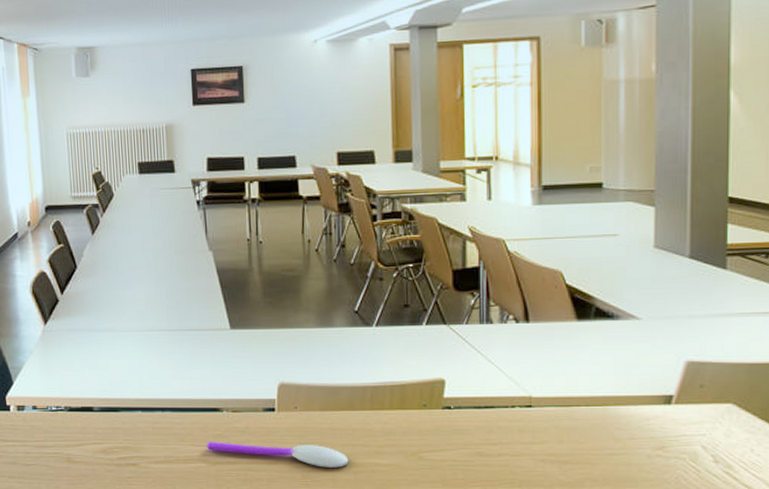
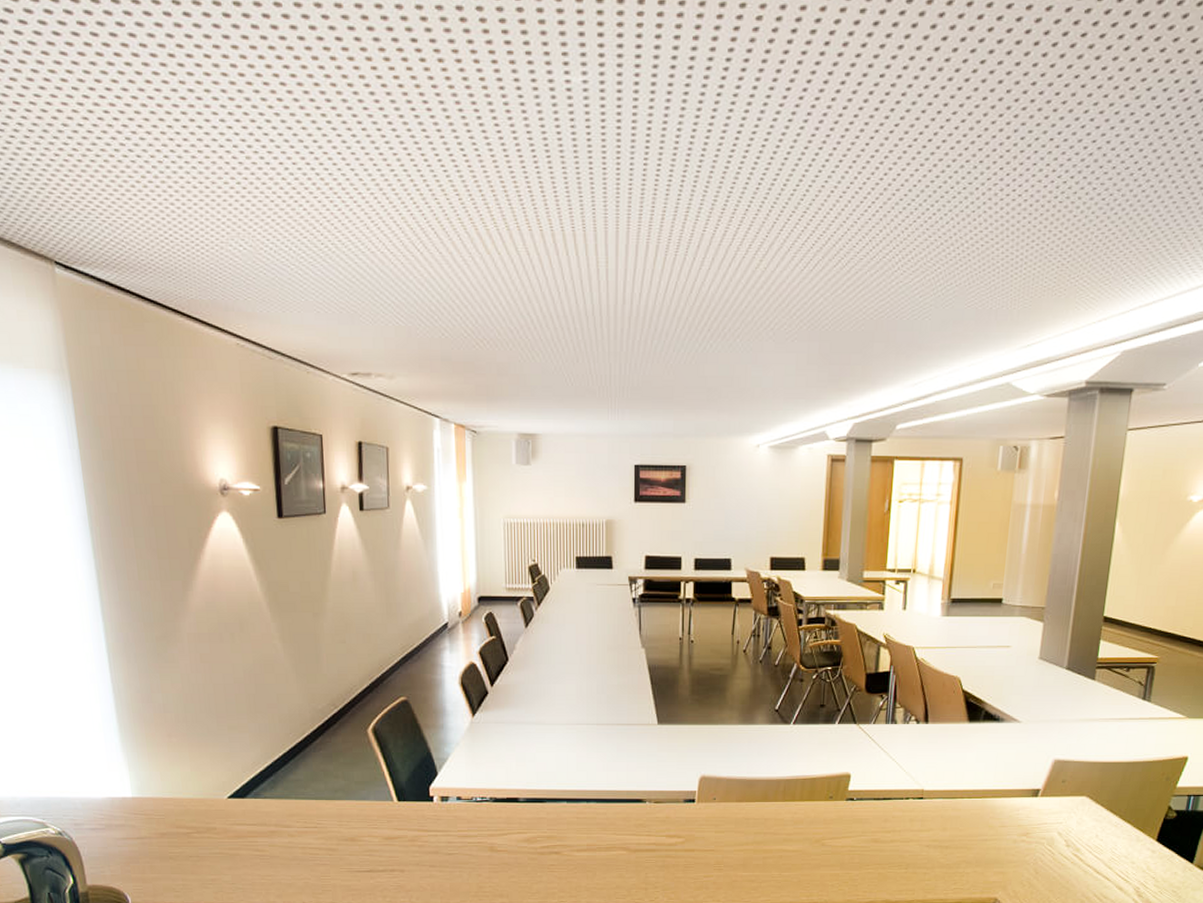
spoon: present [207,442,349,468] -> none [628,831,760,854]

